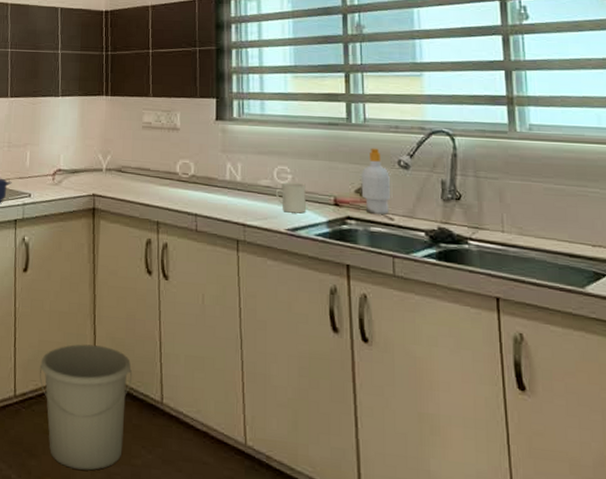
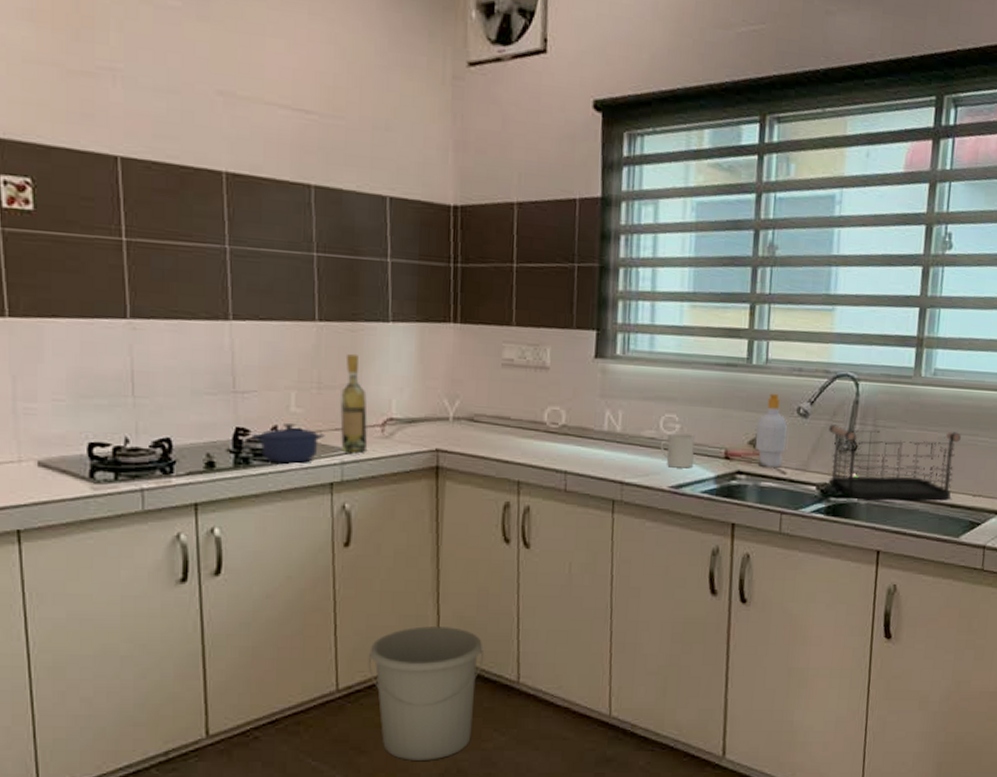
bottle: none [23,121,43,196] -> present [340,354,368,452]
dish rack: none [431,174,568,250] -> present [829,423,961,501]

